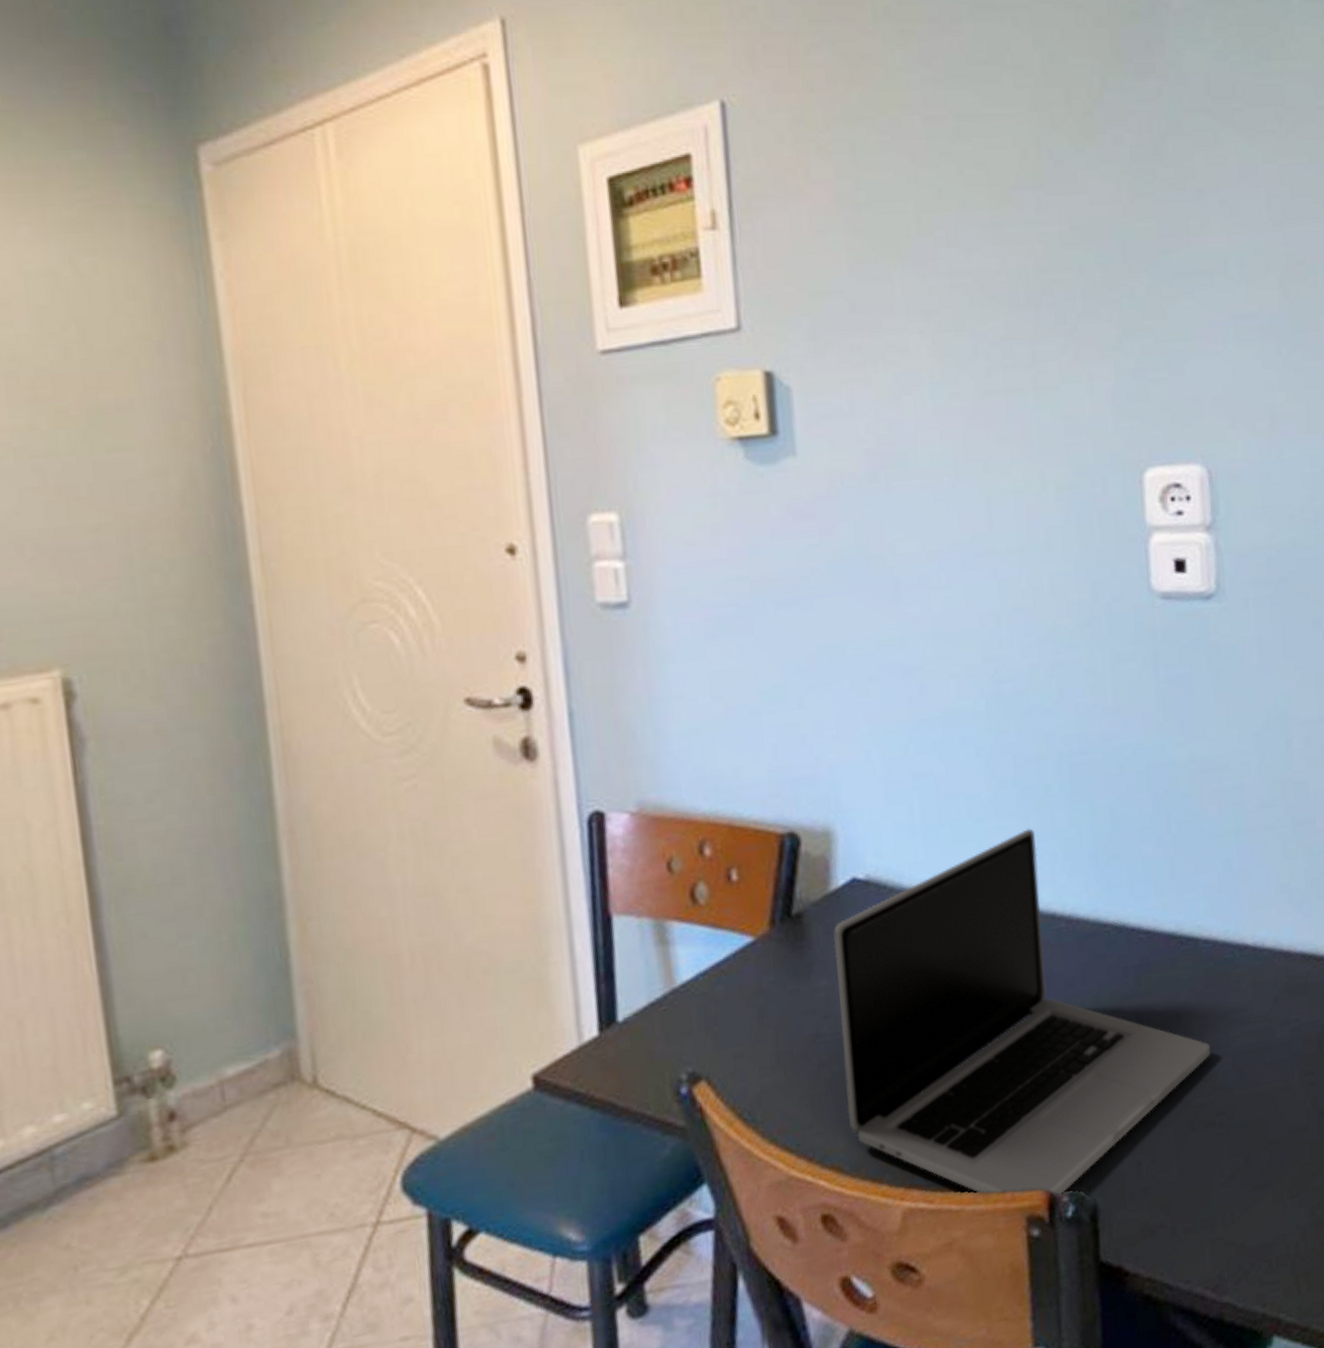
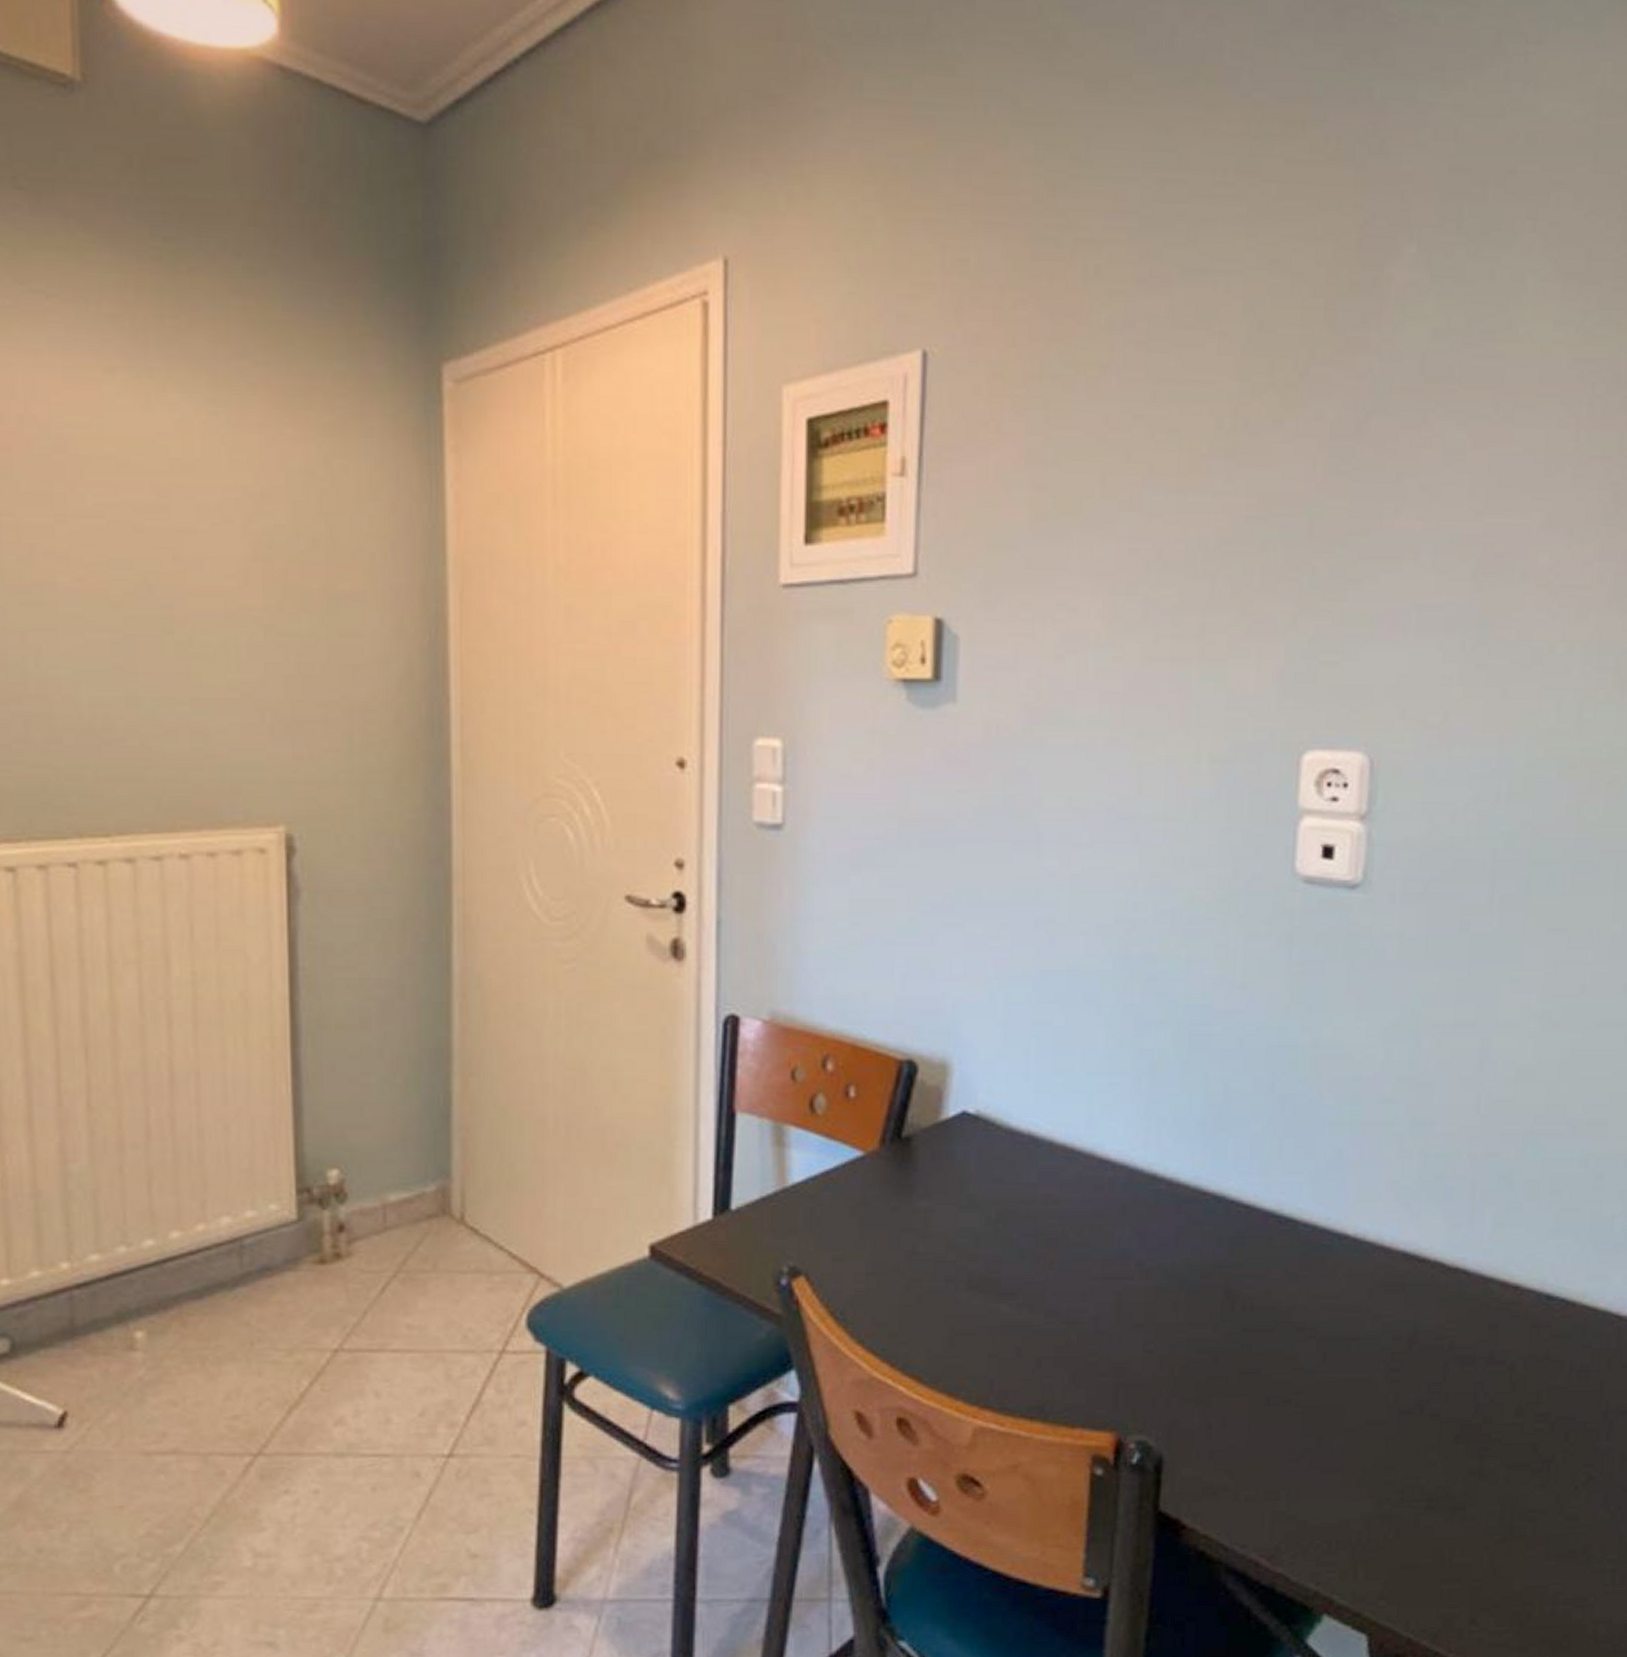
laptop: present [833,828,1210,1196] -> none [932,1089,1296,1442]

